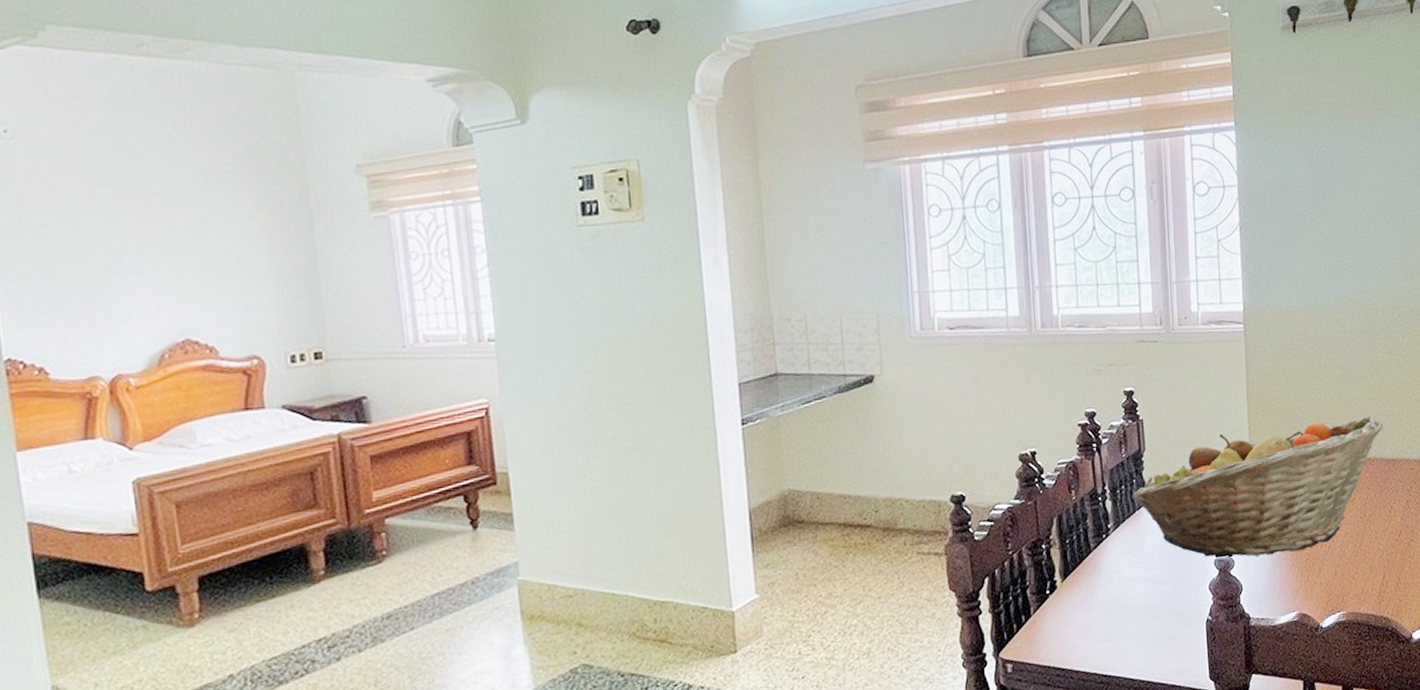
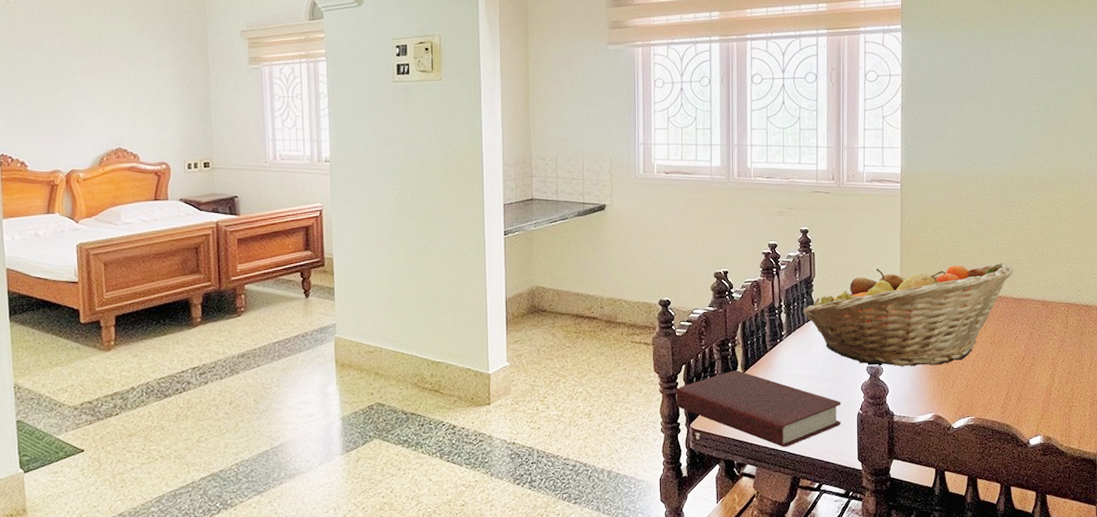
book: none [977,578,1187,672] -> present [675,370,842,447]

